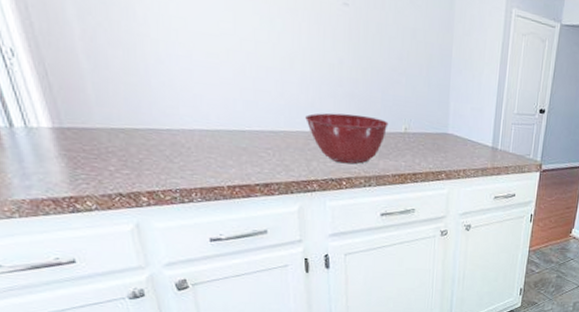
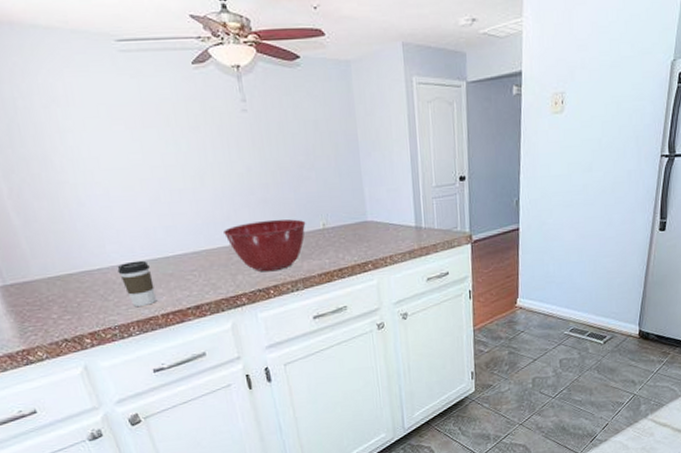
coffee cup: none [188,128,224,175] -> present [117,260,156,306]

